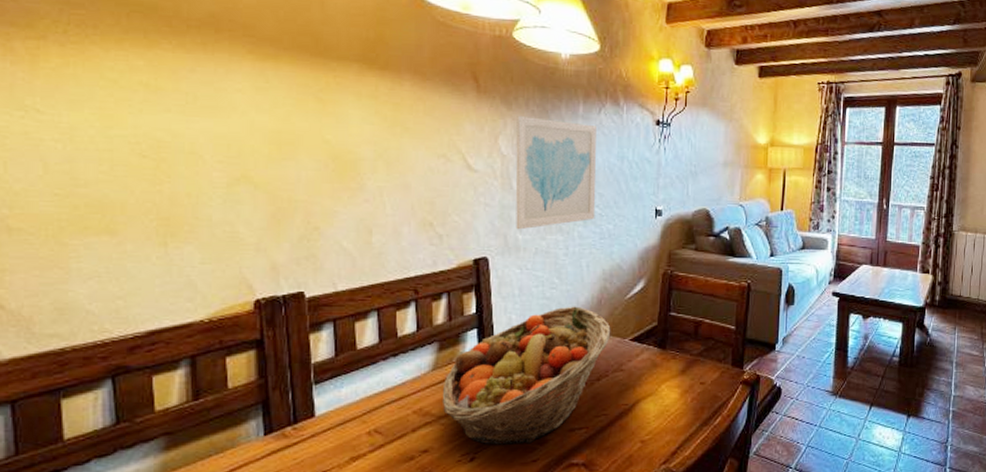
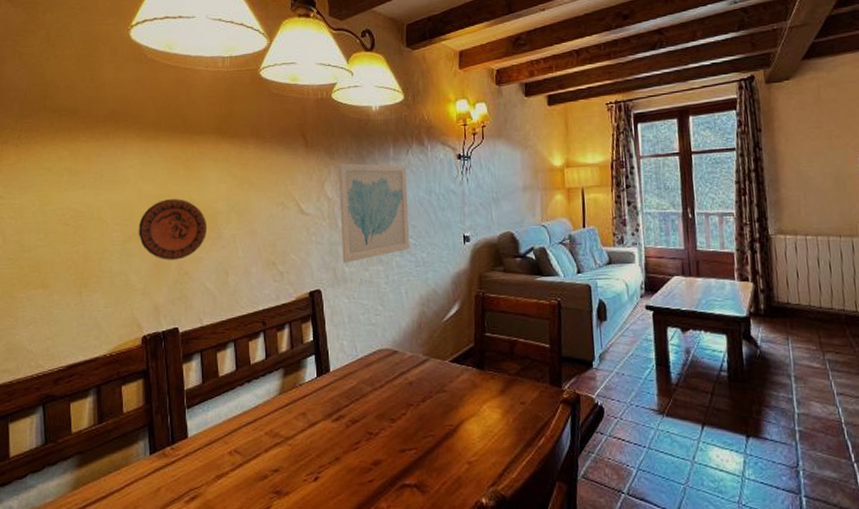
decorative plate: none [249,137,346,212] -> present [138,199,208,260]
fruit basket: present [442,306,611,445] -> none [288,330,432,465]

